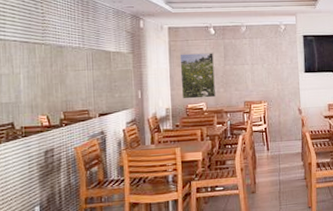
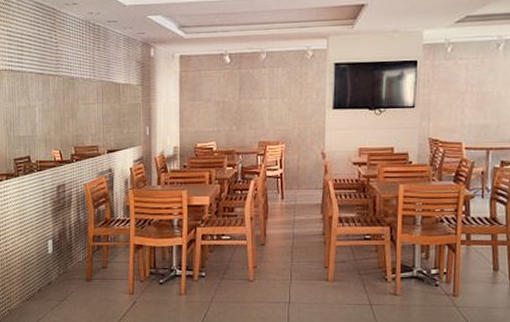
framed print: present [179,53,215,99] -> none [191,85,227,137]

